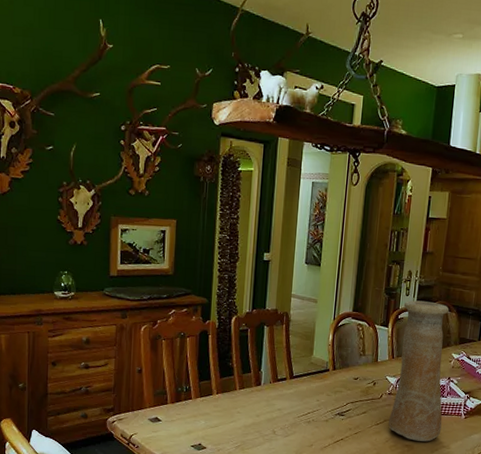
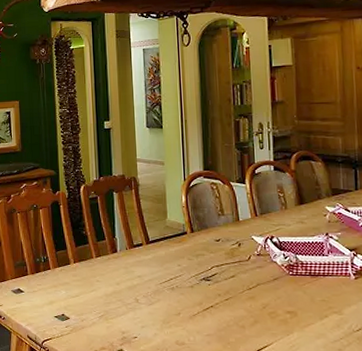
vase: present [388,300,449,442] -> none [260,152,328,307]

